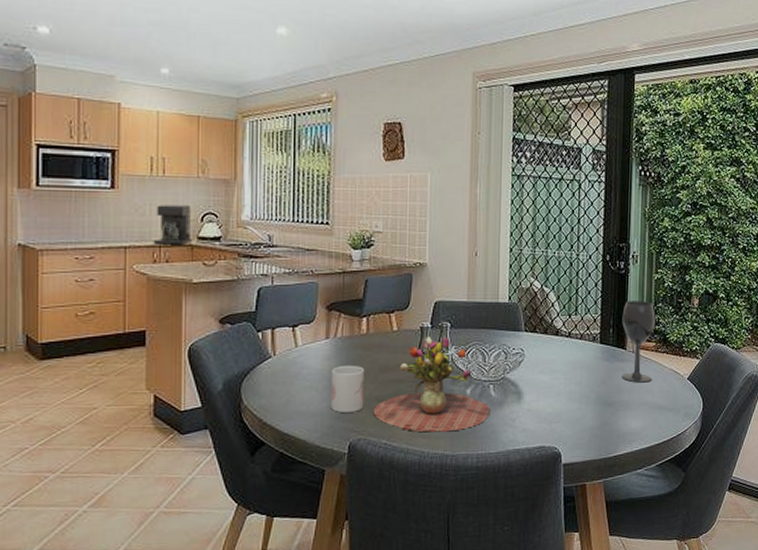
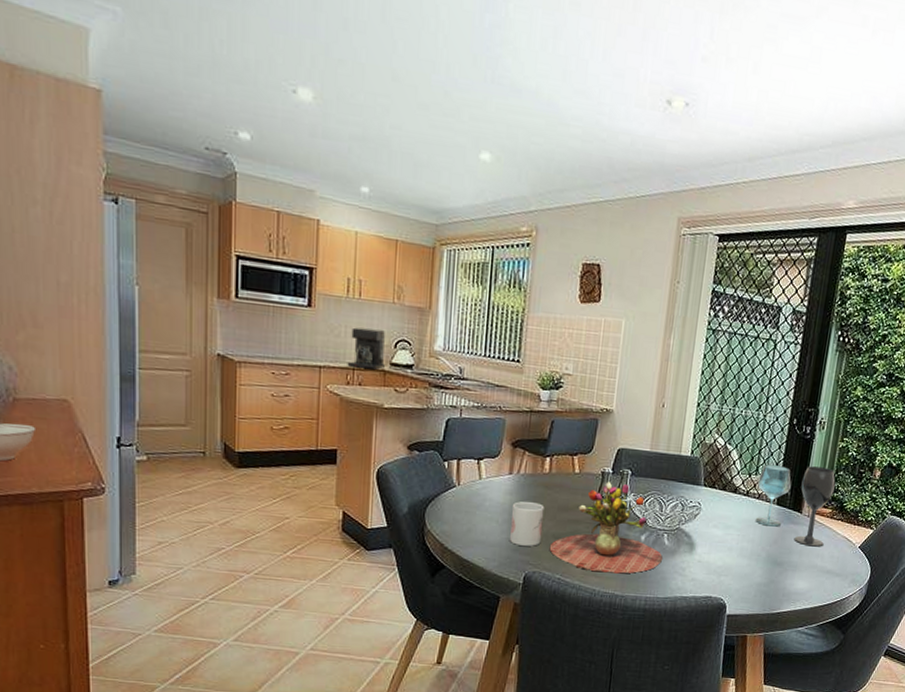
wine glass: none [579,304,612,366] -> present [755,465,791,527]

